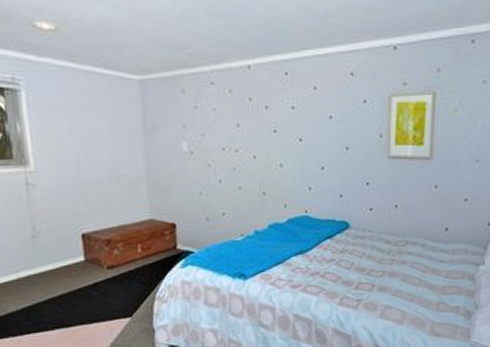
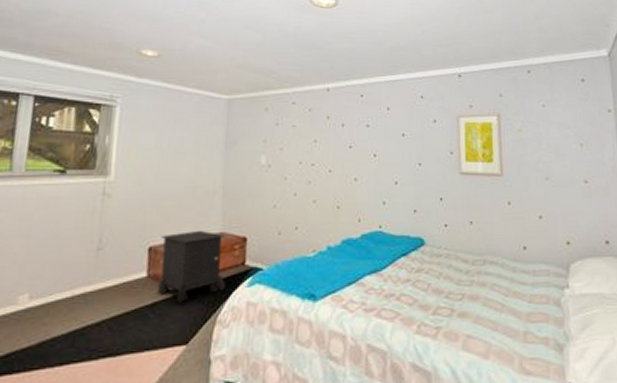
nightstand: none [92,217,160,283] -> present [158,230,225,303]

